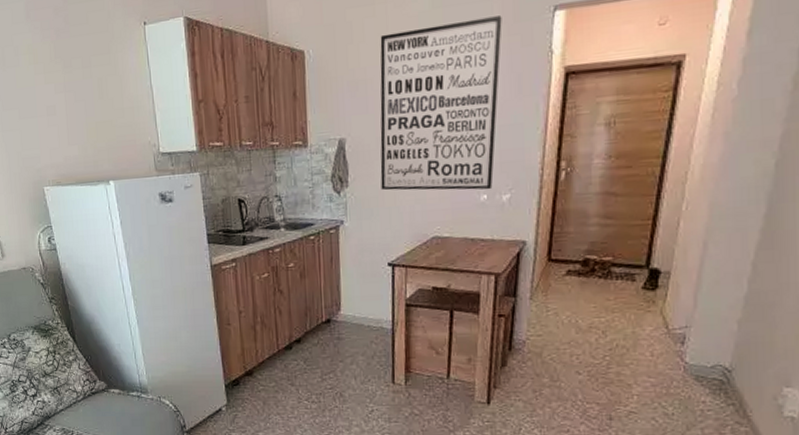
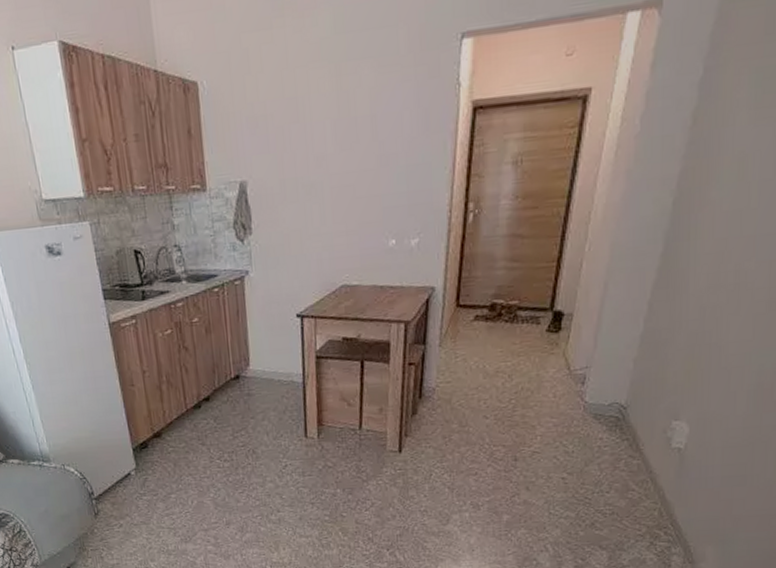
wall art: present [380,15,502,191] -> none [279,43,408,237]

